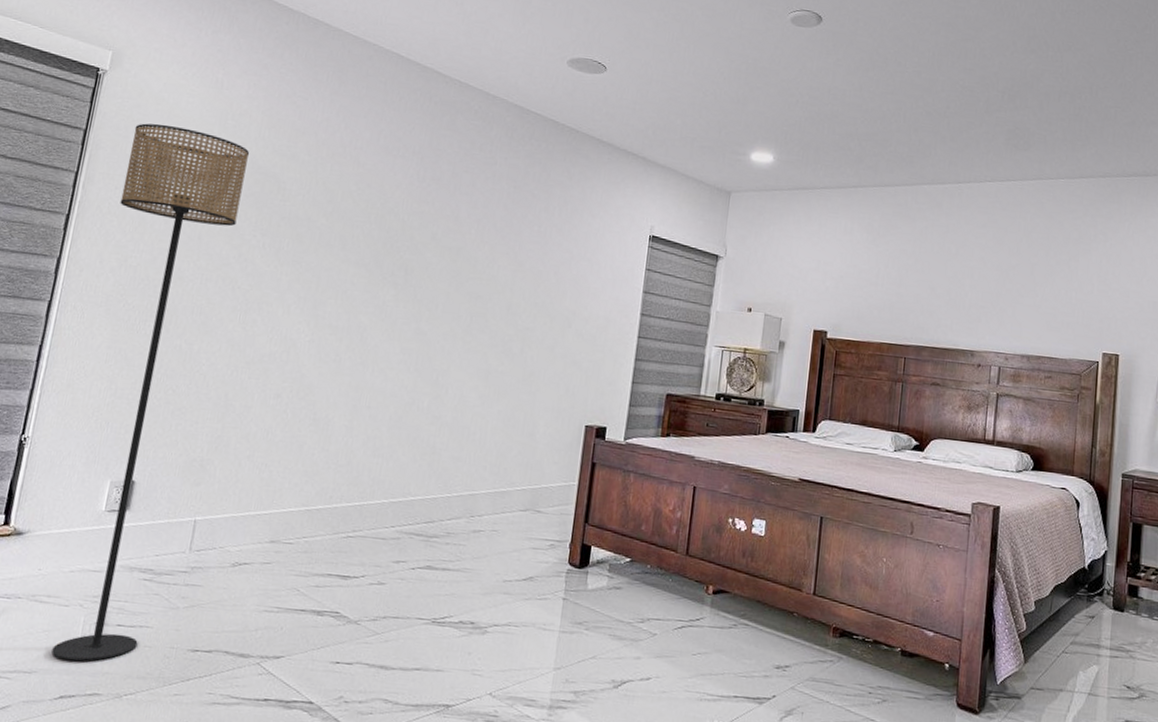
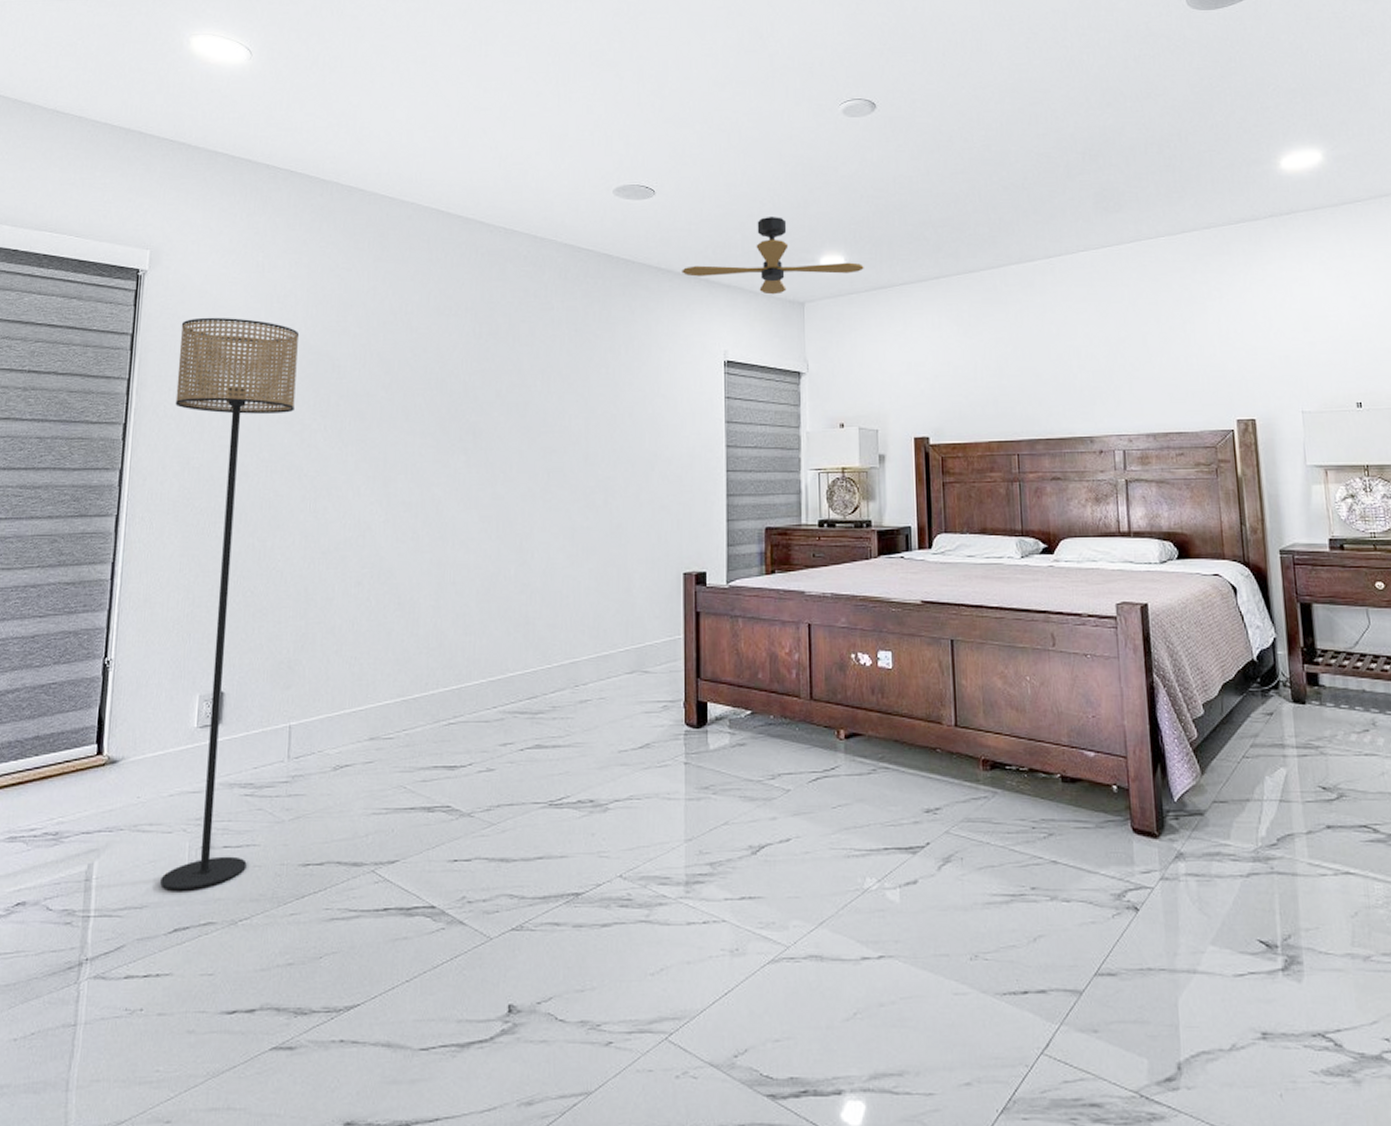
ceiling fan: none [621,107,790,181] -> present [682,217,864,295]

